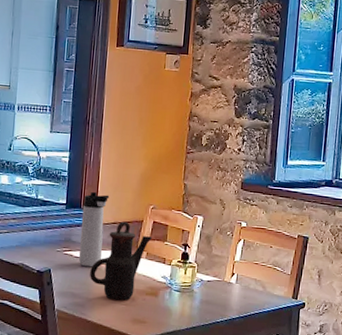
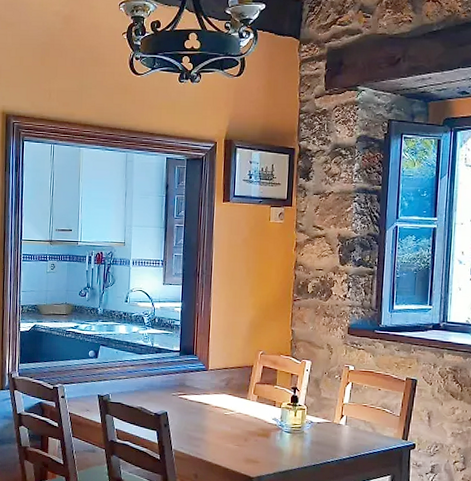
thermos bottle: present [78,191,110,267] -> none [193,339,221,410]
teapot: present [90,221,152,301] -> none [204,366,262,442]

